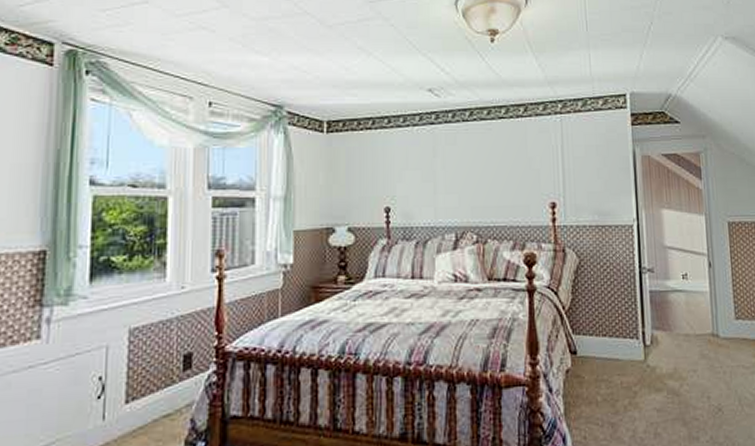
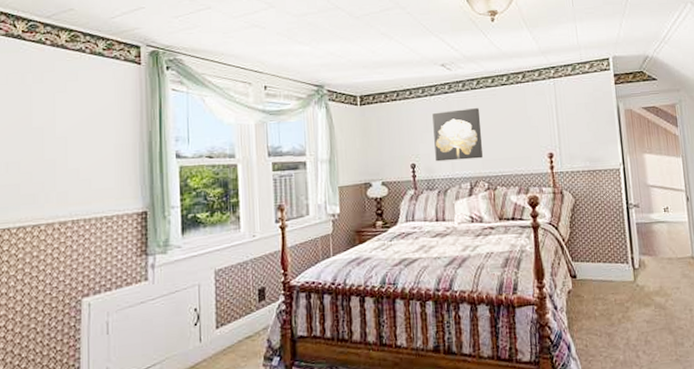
wall art: none [414,144,472,206] -> present [432,108,483,162]

